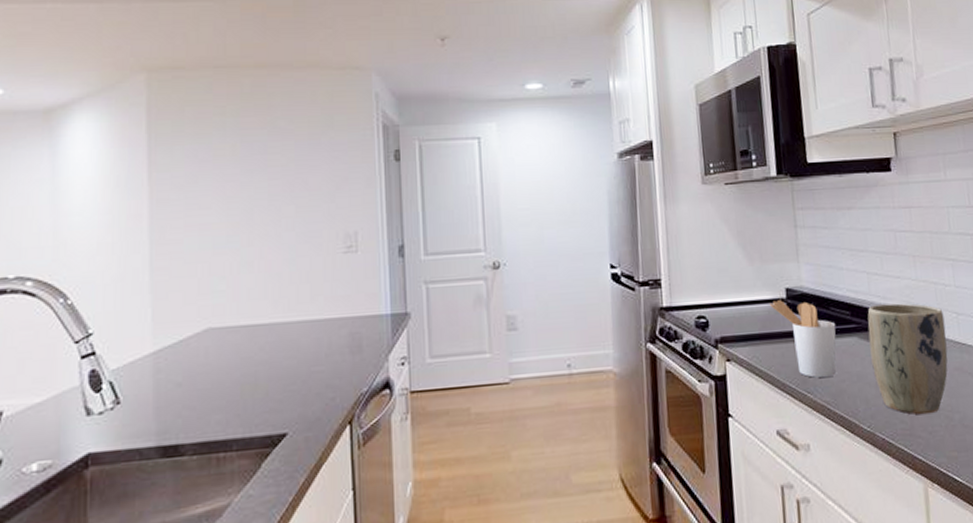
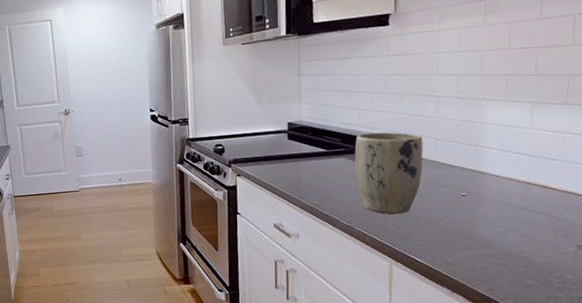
utensil holder: present [770,300,837,378] -> none [274,131,328,188]

